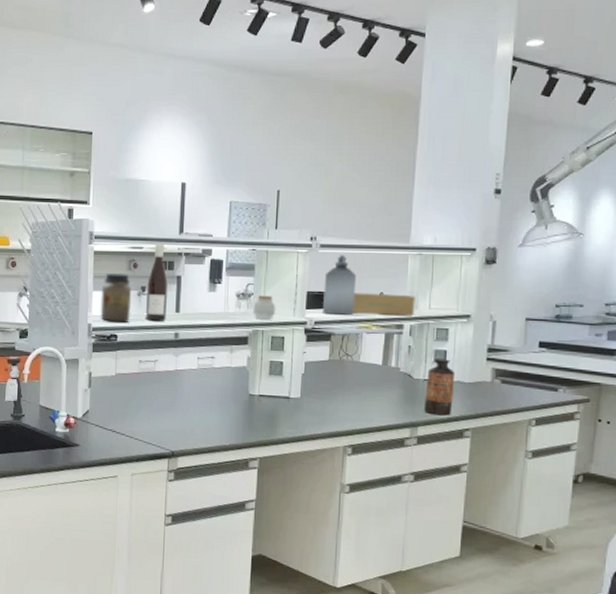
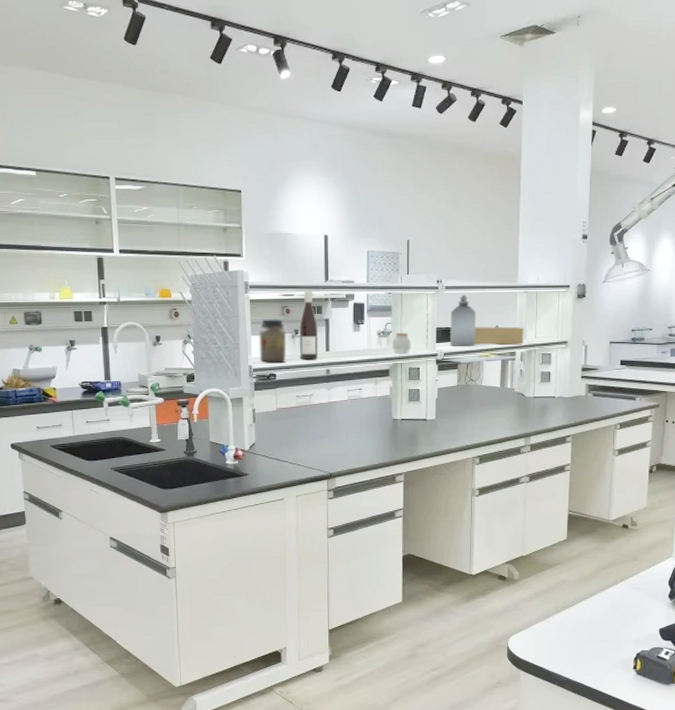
bottle: present [424,358,456,416] -> none [535,379,558,426]

